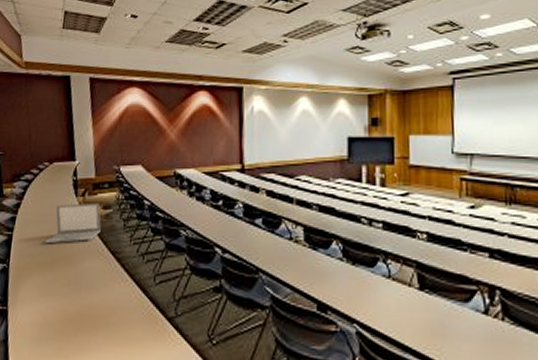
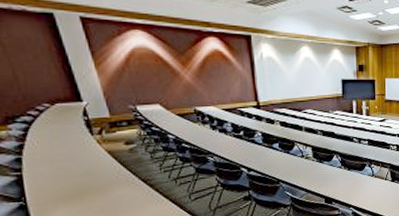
laptop: present [43,203,101,244] -> none [63,140,127,180]

